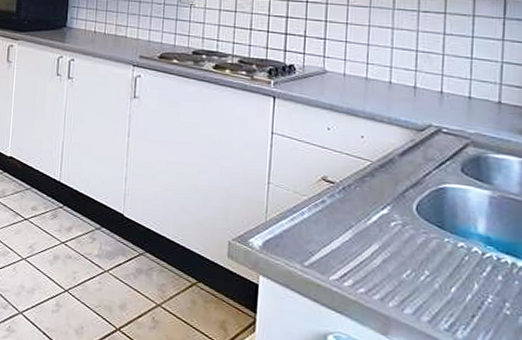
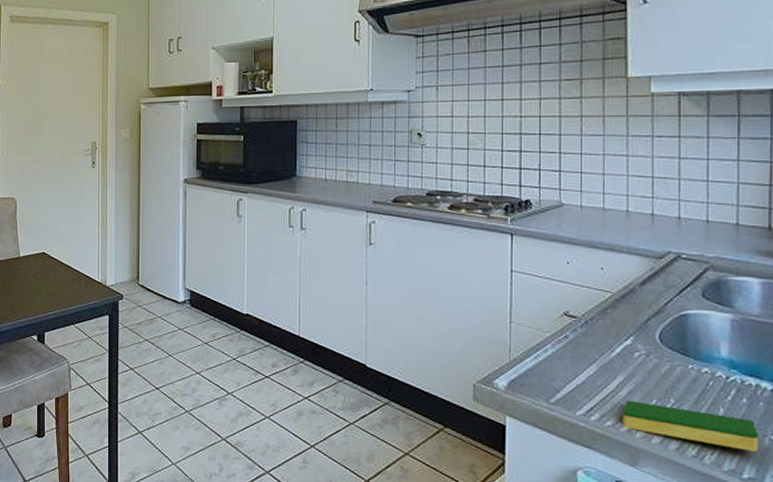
dish sponge: none [376,269,513,331] -> present [623,400,759,453]

